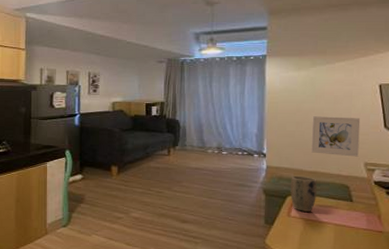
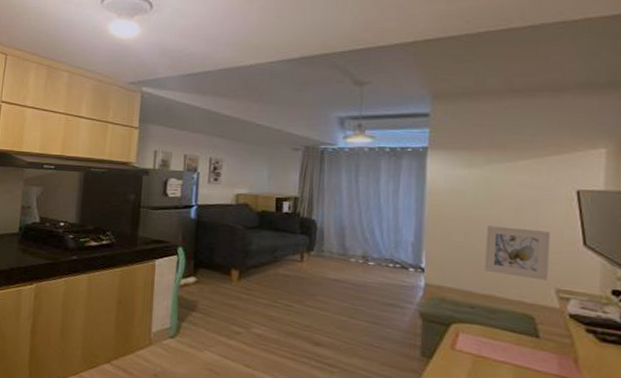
plant pot: present [290,175,317,212] -> none [455,298,491,346]

